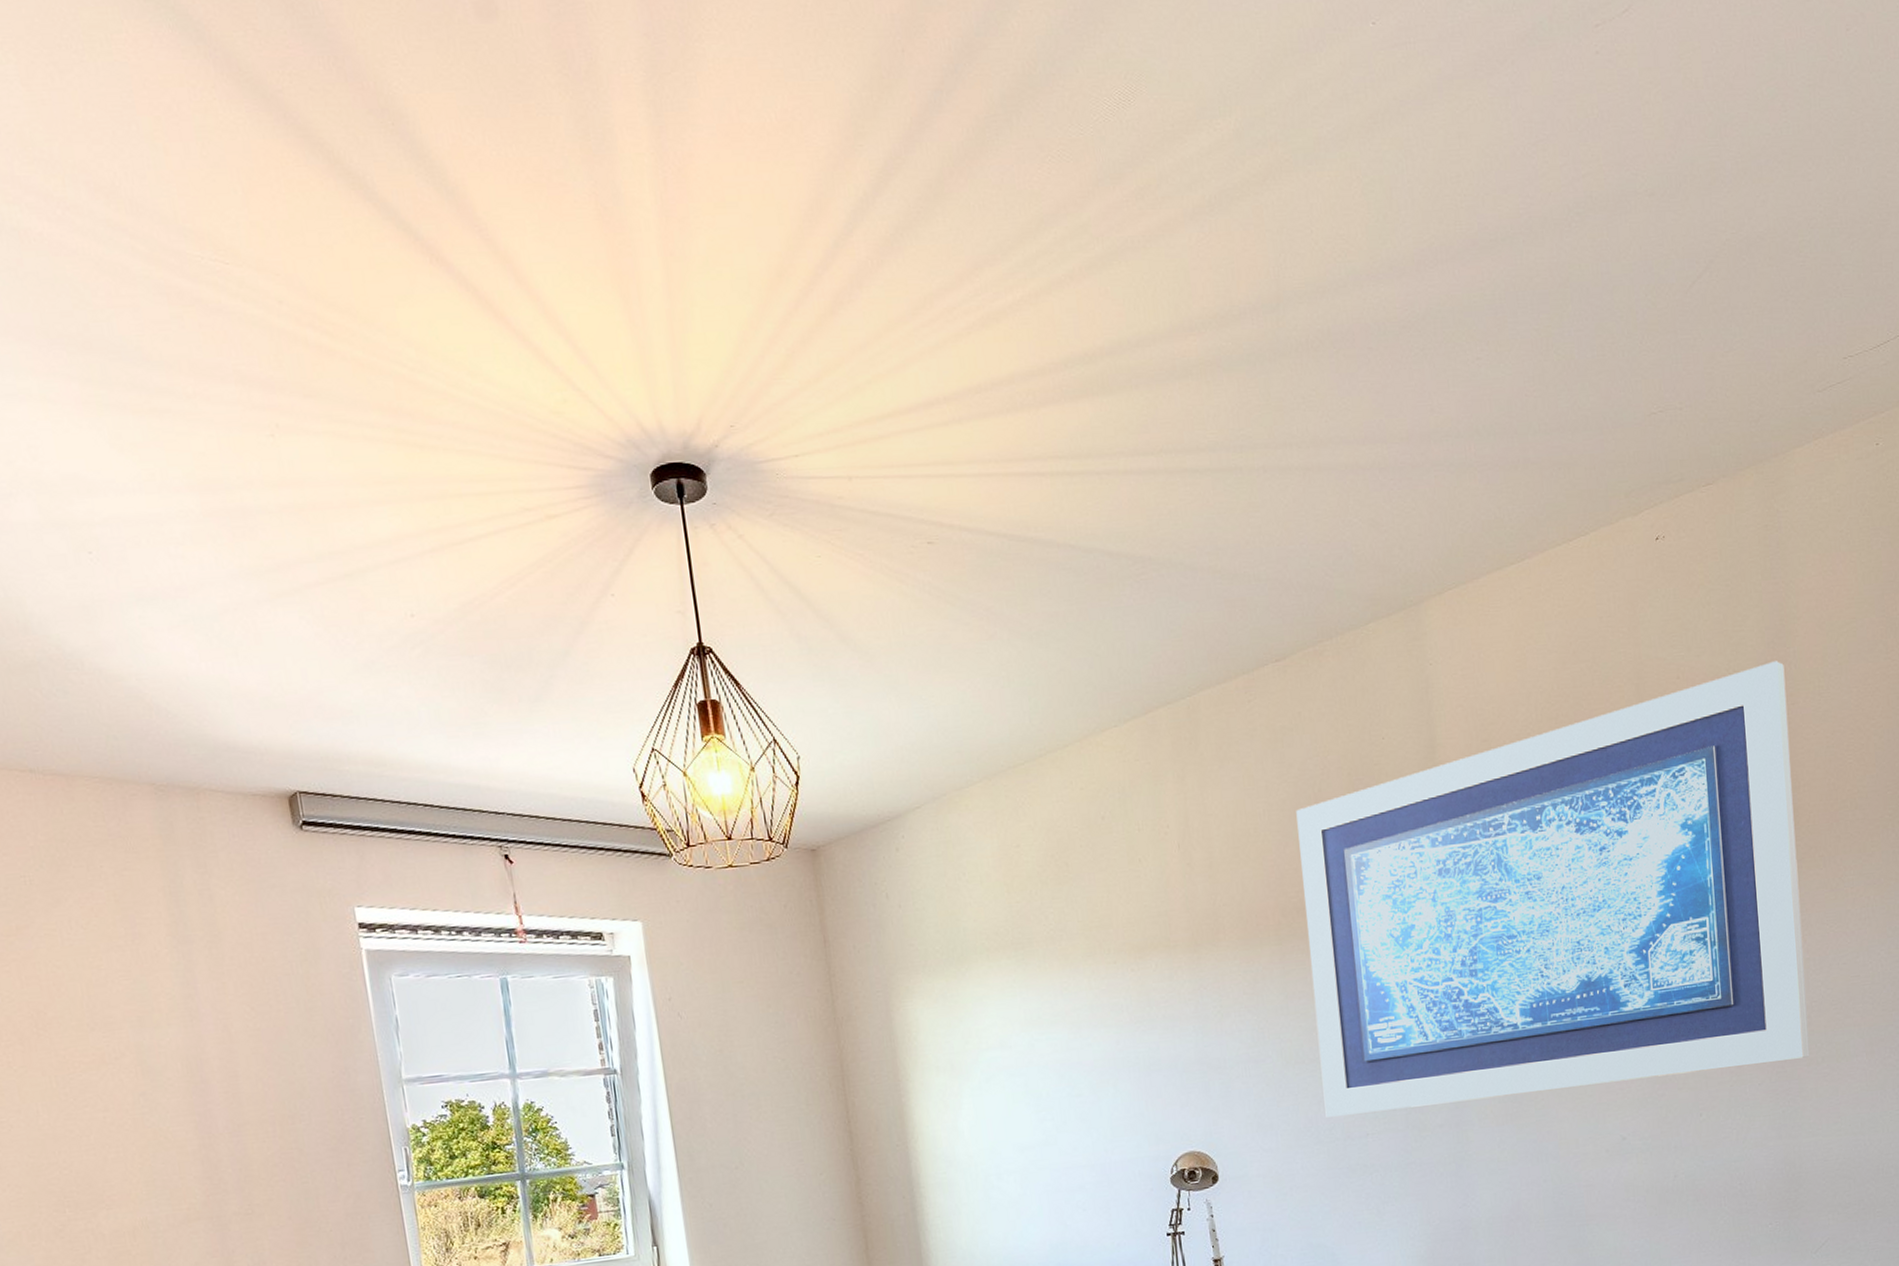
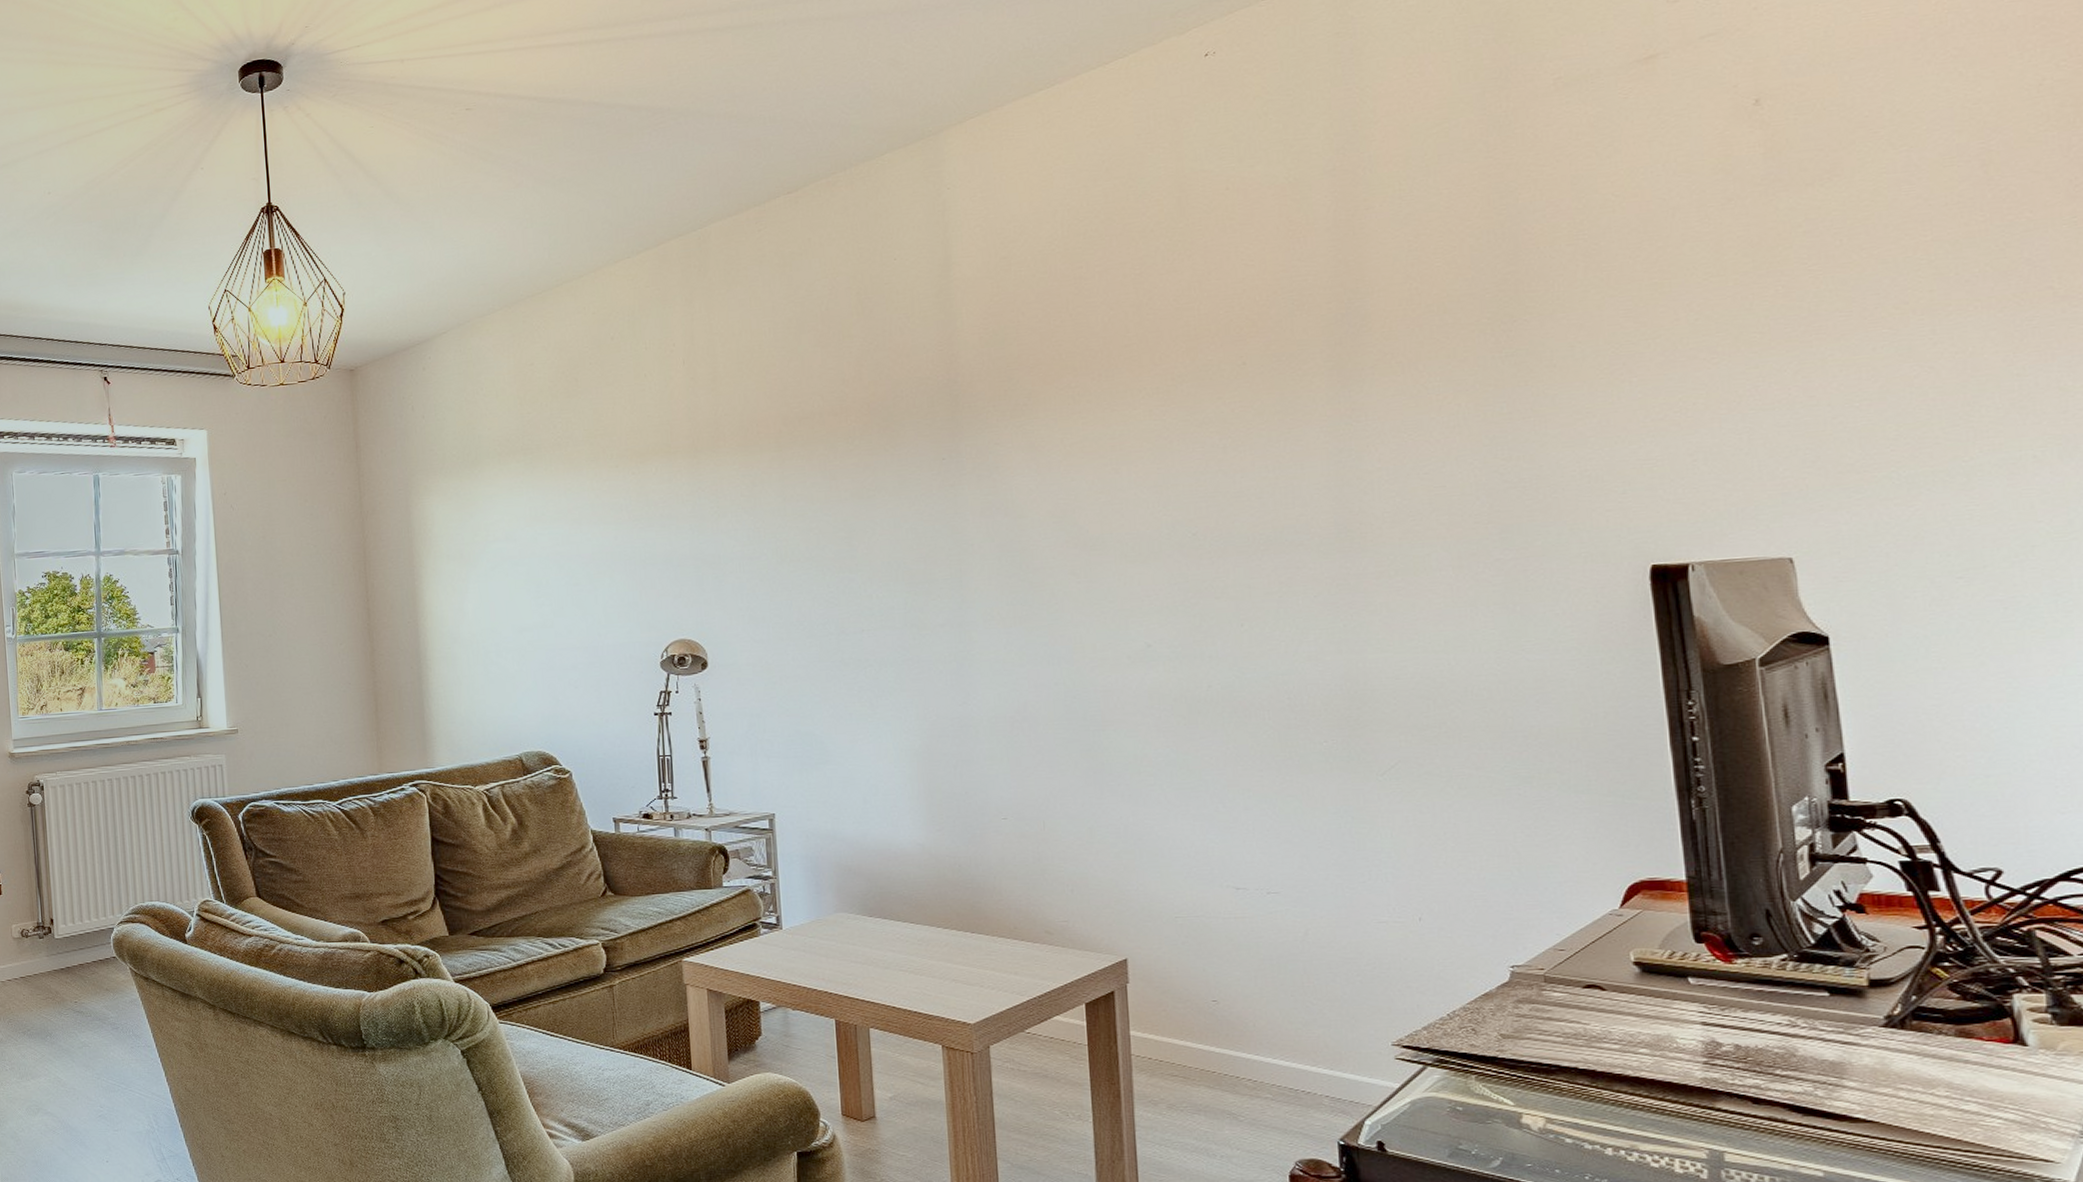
wall art: present [1296,661,1810,1117] -> none [802,166,1380,613]

